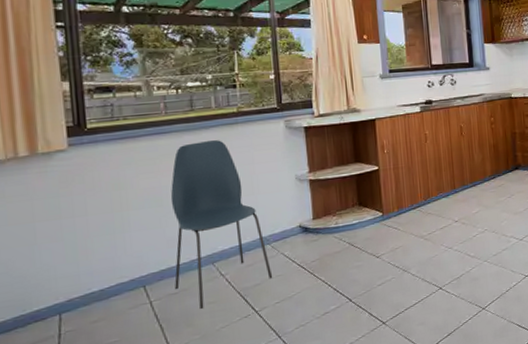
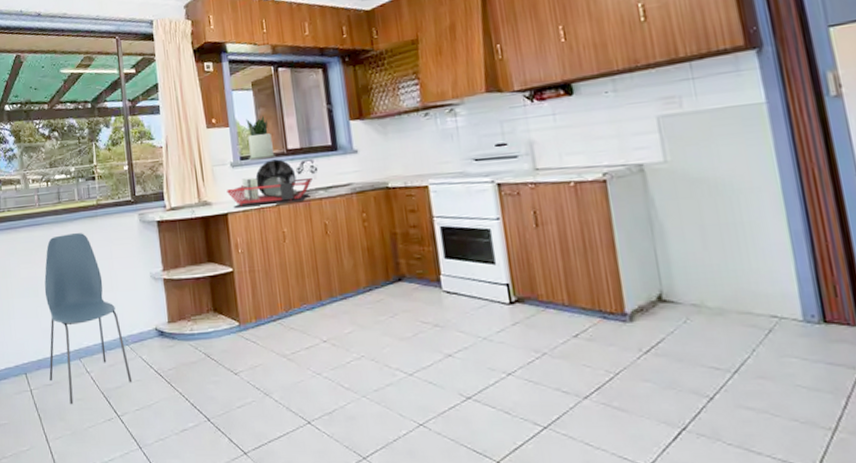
dish rack: none [375,73,452,115] -> present [227,159,313,209]
planter: none [396,35,422,74] -> present [246,116,277,161]

